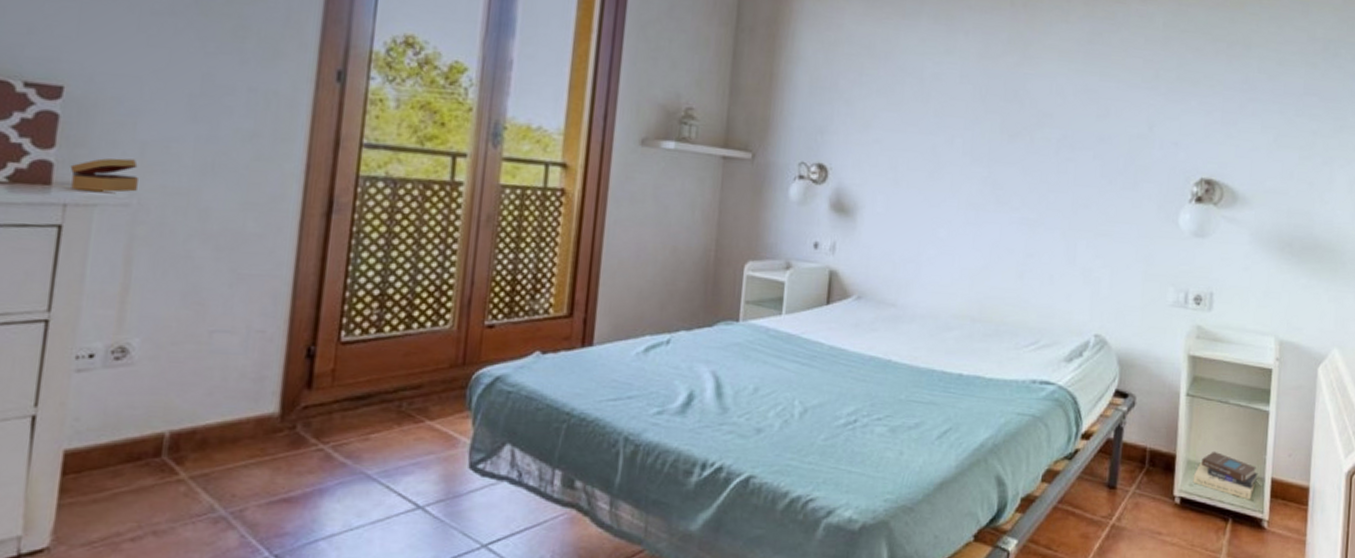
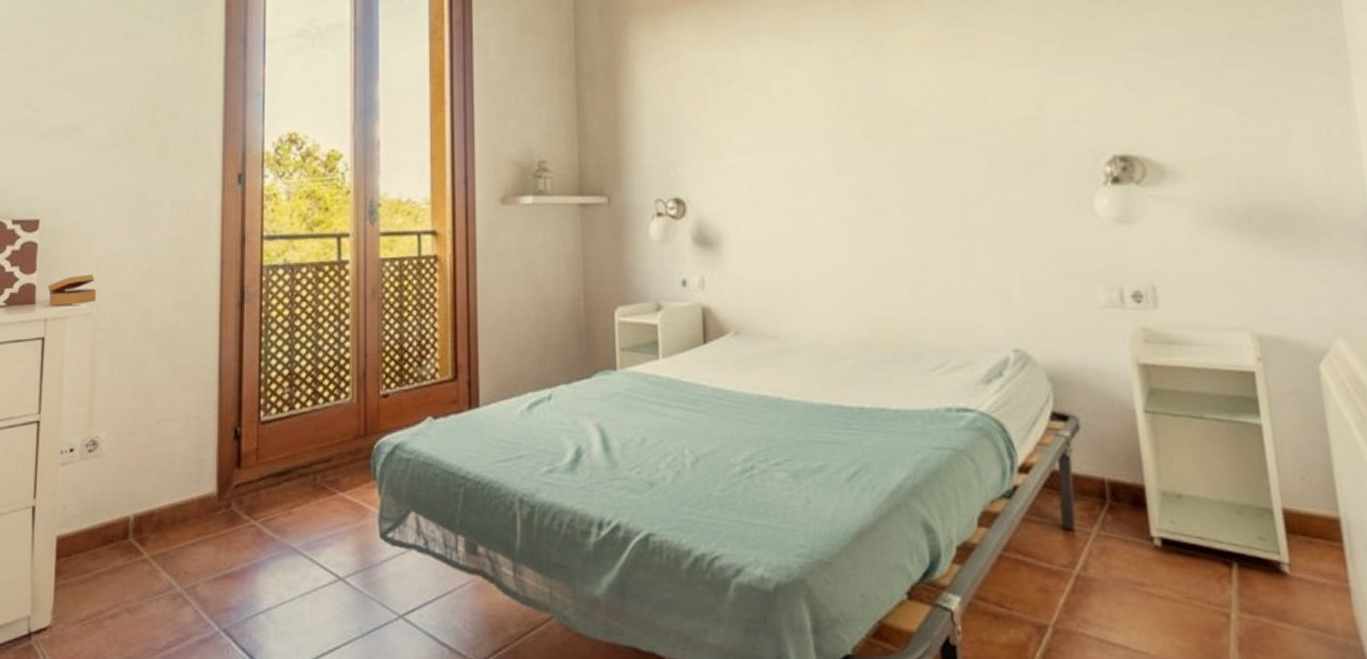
books: present [1193,451,1258,500] -> none [1172,478,1263,538]

